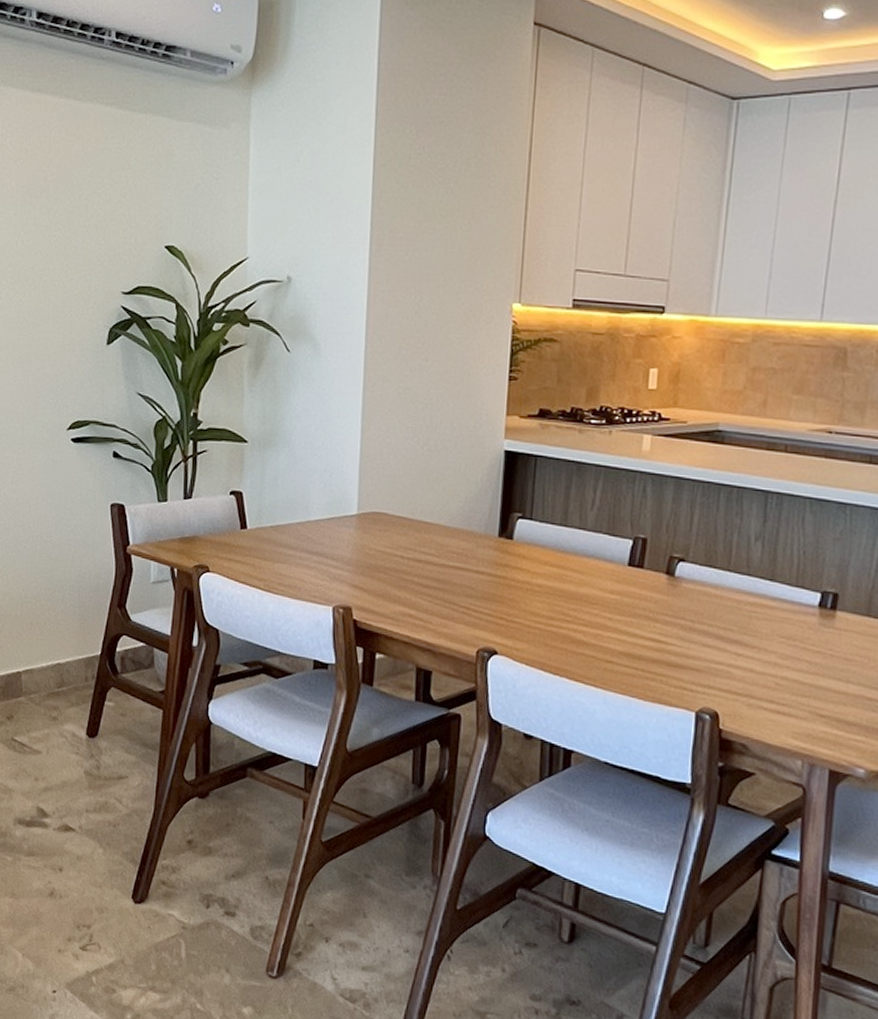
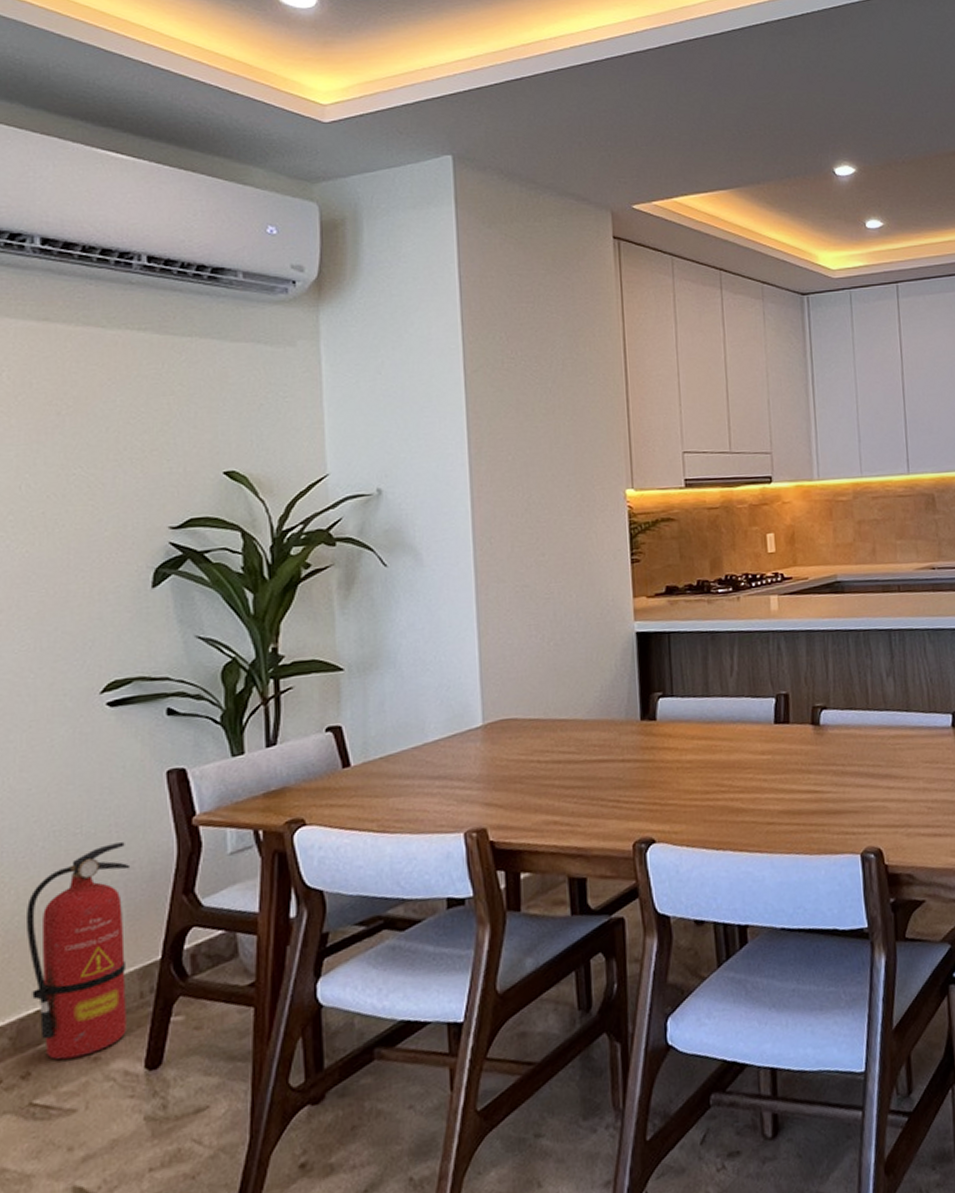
fire extinguisher: none [12,555,83,714] -> present [25,842,131,1060]

